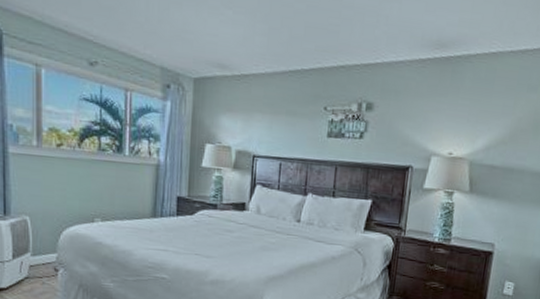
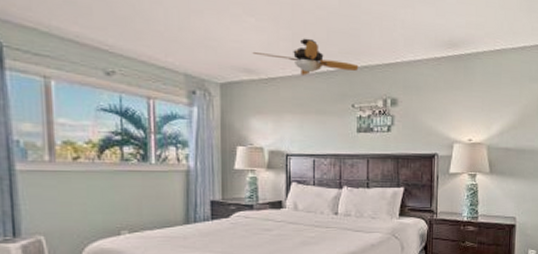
ceiling fan: none [227,33,335,73] -> present [252,38,359,75]

